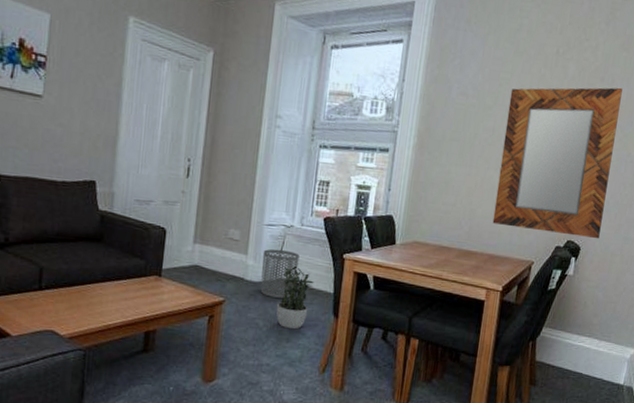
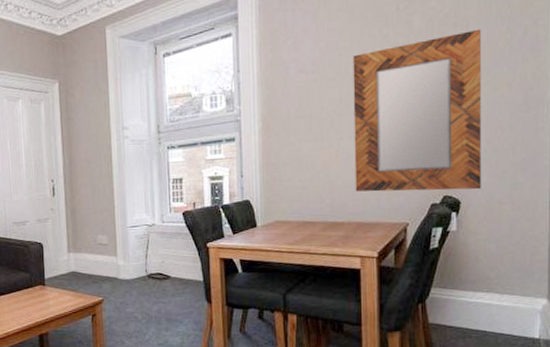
waste bin: present [260,249,300,299] -> none [131,247,166,293]
potted plant: present [276,265,314,330] -> none [151,260,183,319]

